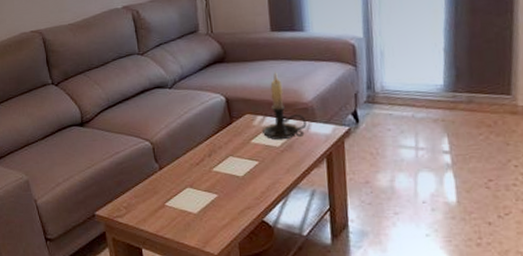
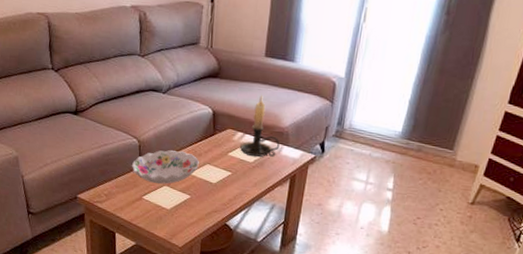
decorative bowl: none [147,146,221,186] -> present [131,149,199,184]

